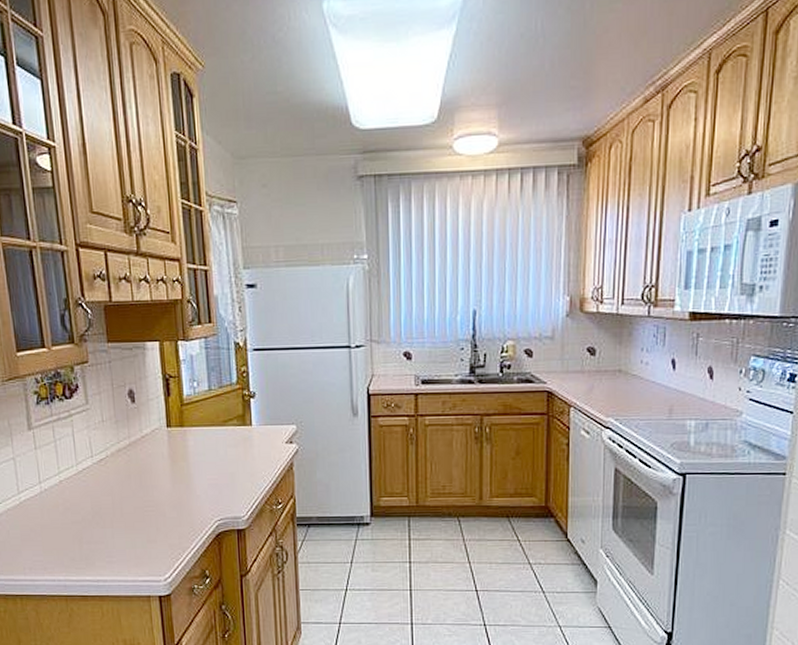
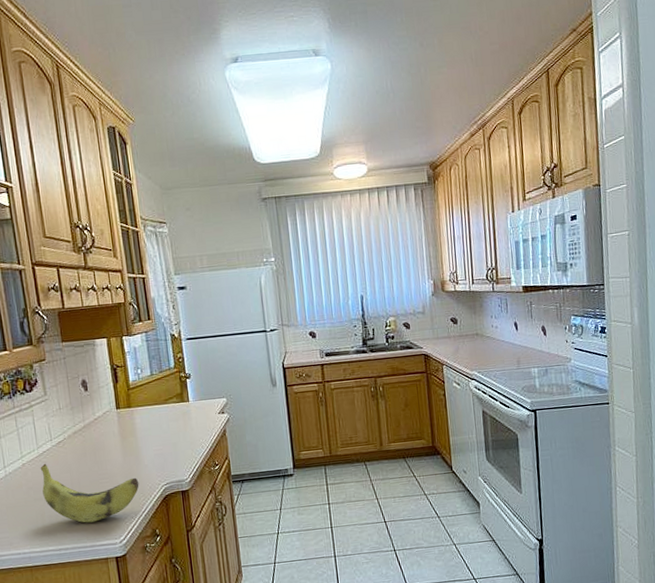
banana: none [79,482,189,555] -> present [40,463,139,523]

